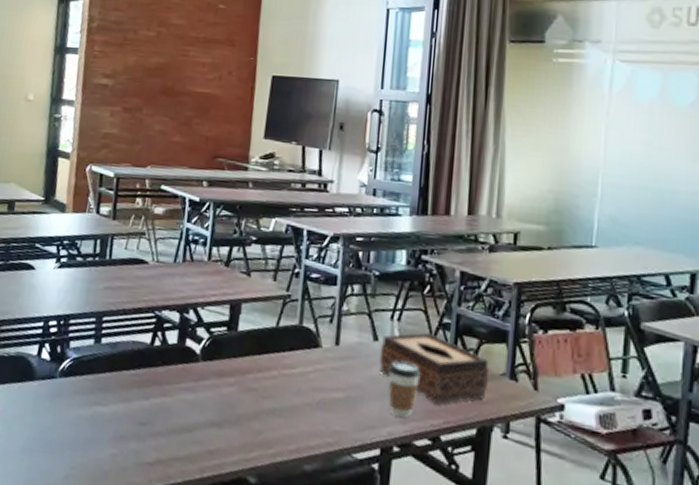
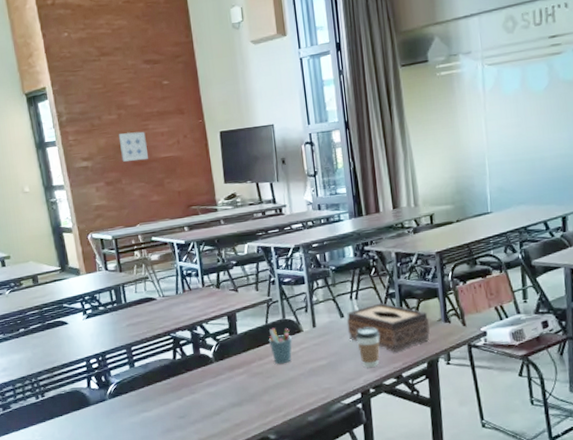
wall art: none [149,55,184,92] -> present [118,131,148,162]
pen holder: none [274,333,306,385] -> present [268,327,293,365]

